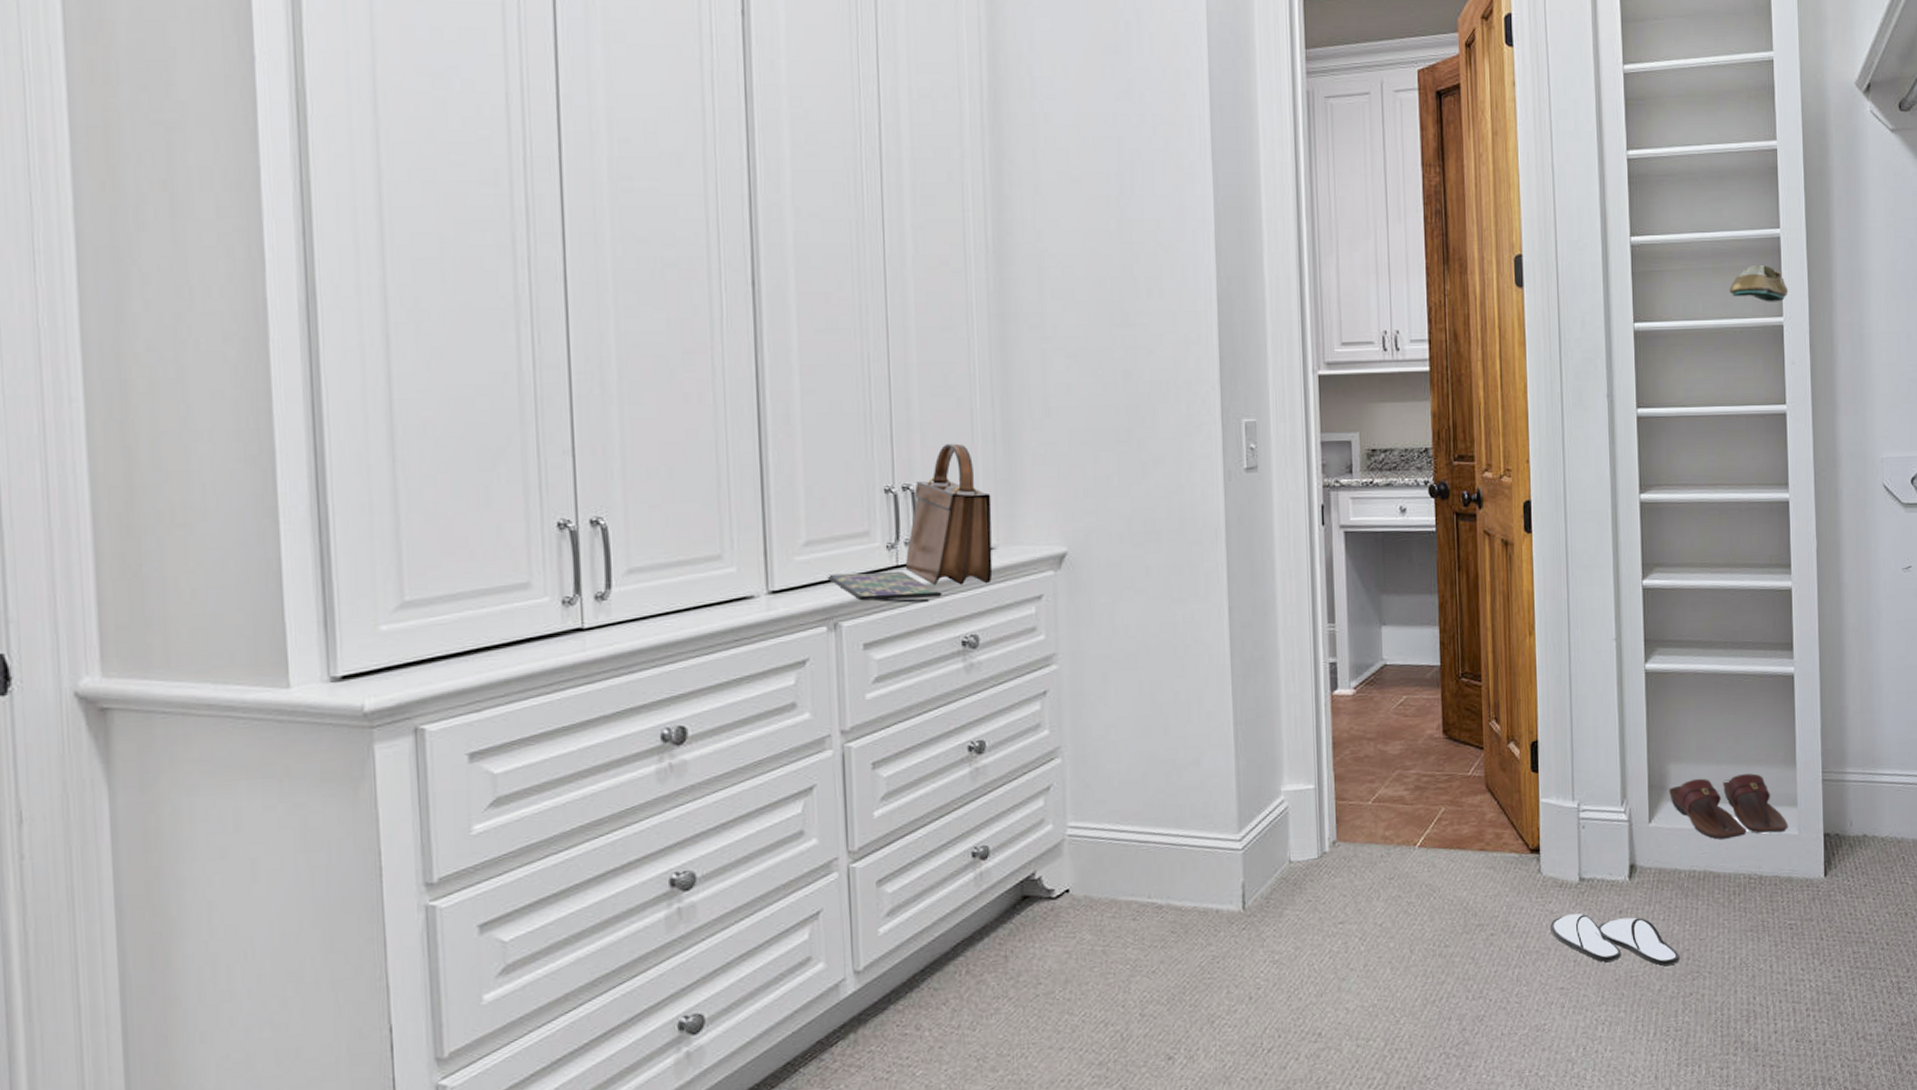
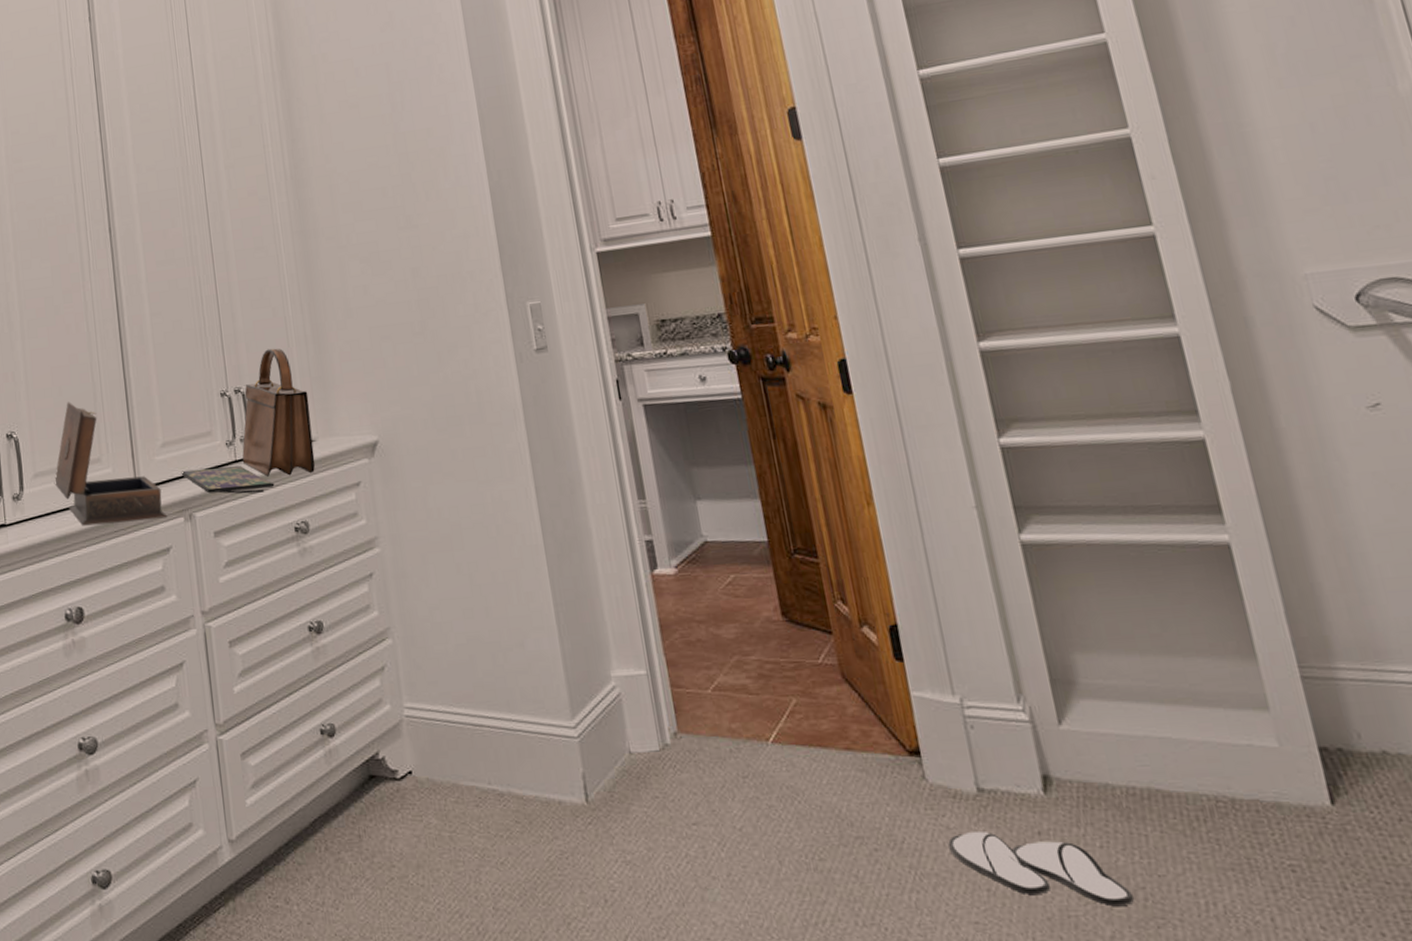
jewelry box: none [655,486,806,633] -> present [54,402,168,526]
sandal: present [1669,773,1788,840] -> none [1079,667,1261,749]
ballet flat: present [1728,264,1789,302] -> none [1050,74,1131,115]

